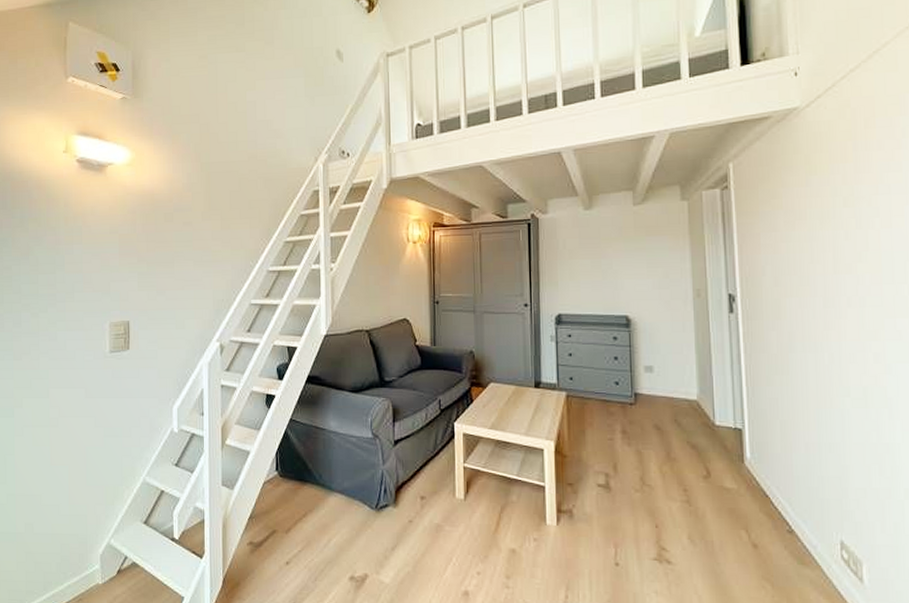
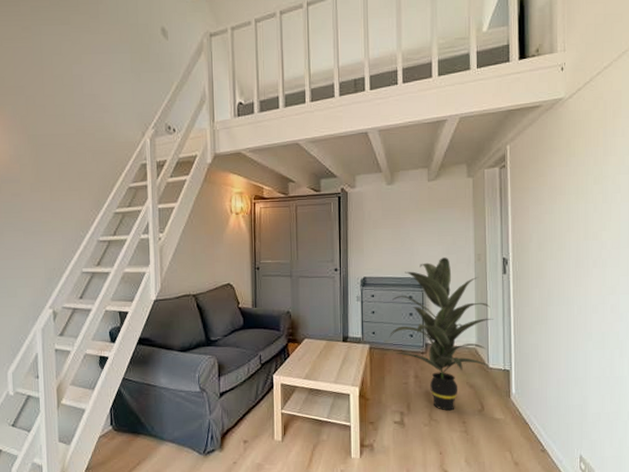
indoor plant: none [590,292,720,475] -> present [390,257,494,411]

